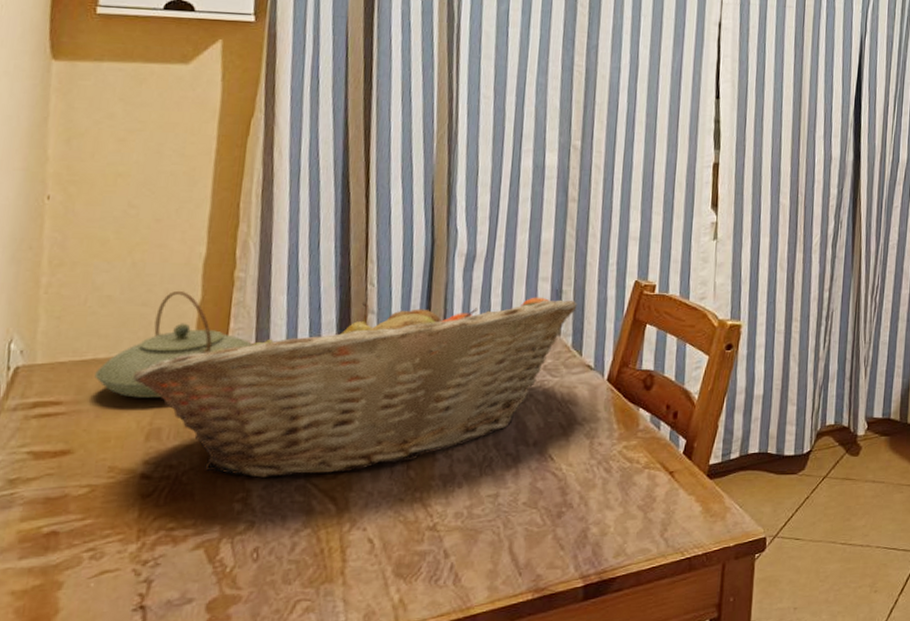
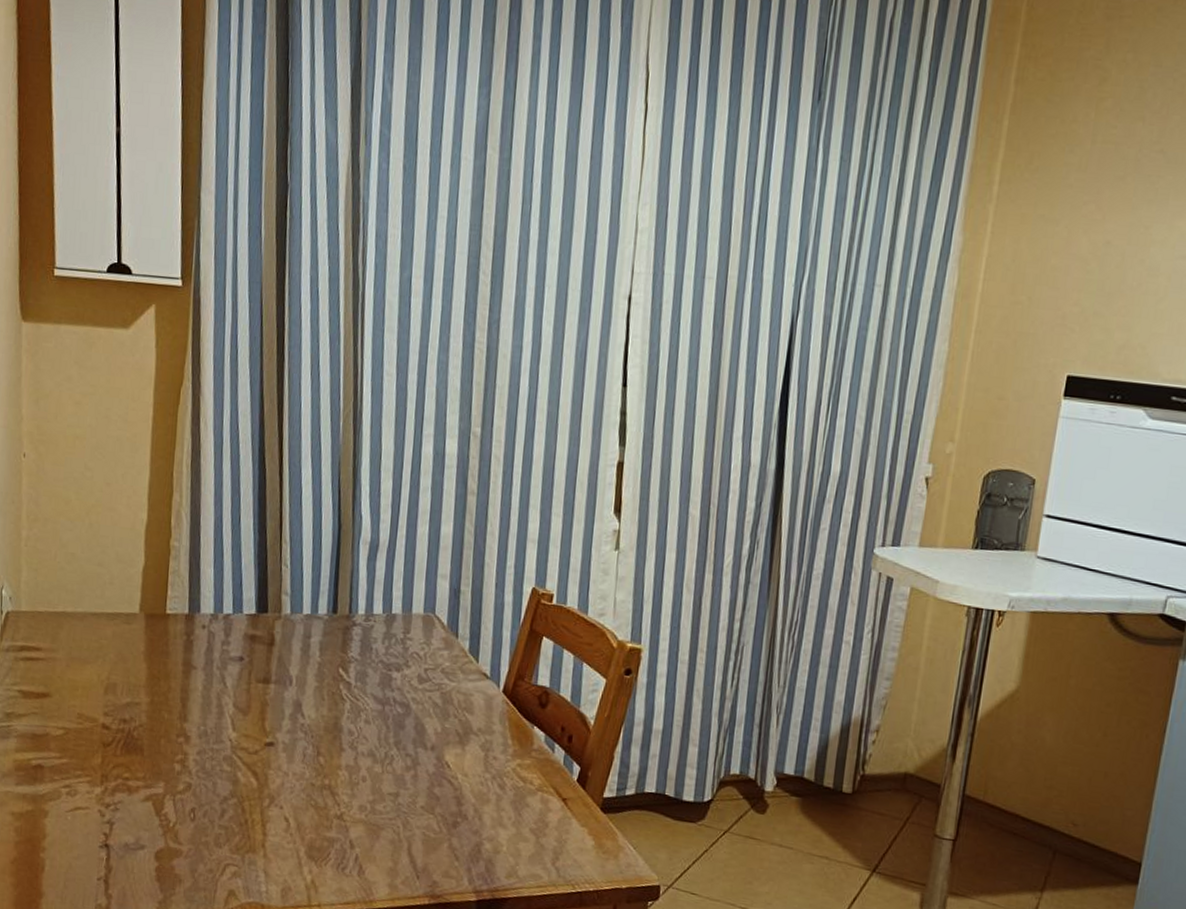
teapot: present [94,290,254,398] -> none [64,554,187,655]
fruit basket: present [133,297,577,478] -> none [94,582,475,749]

